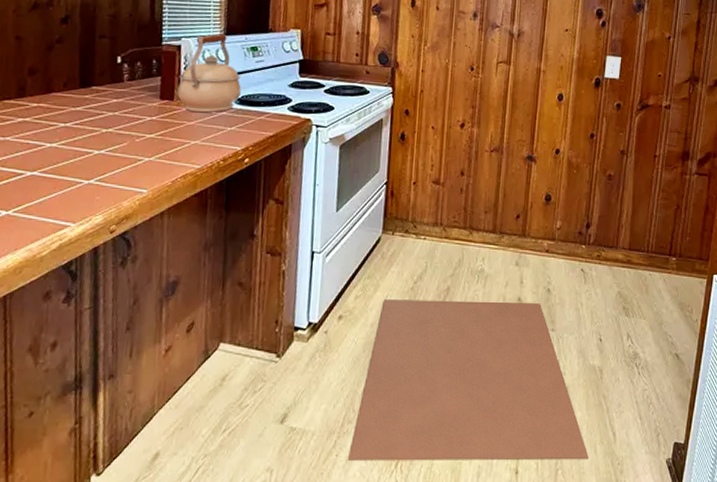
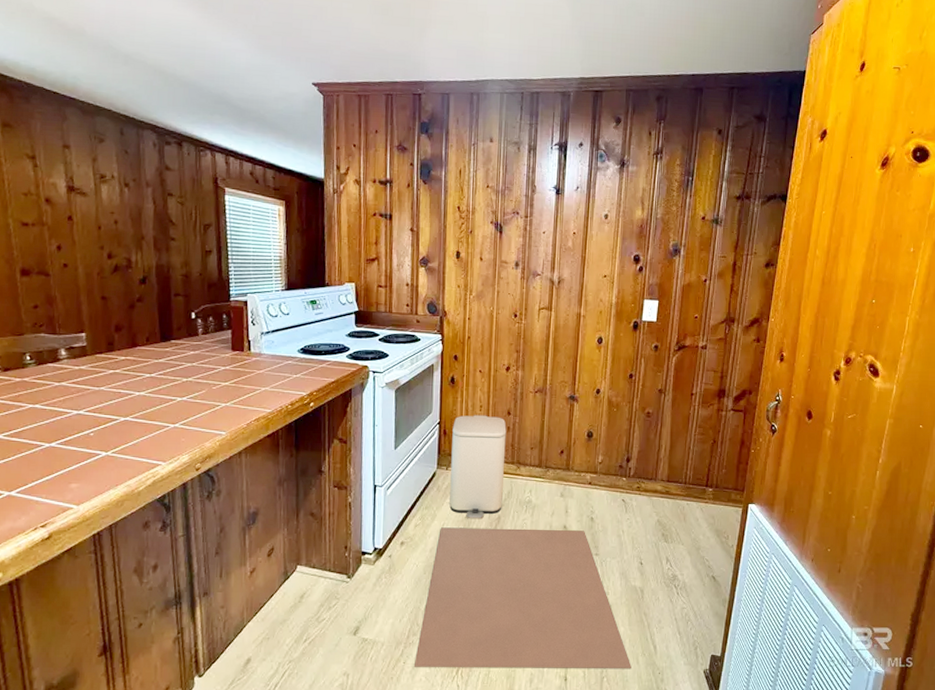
kettle: present [176,34,241,113] -> none [245,289,304,362]
pedal bin: none [394,175,459,290] -> present [449,415,507,519]

